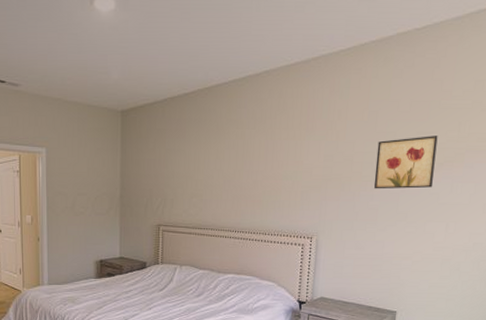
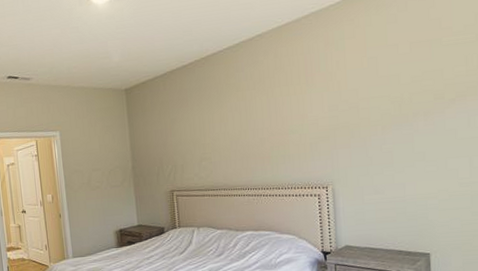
wall art: present [373,136,438,189] -> none [382,72,447,133]

